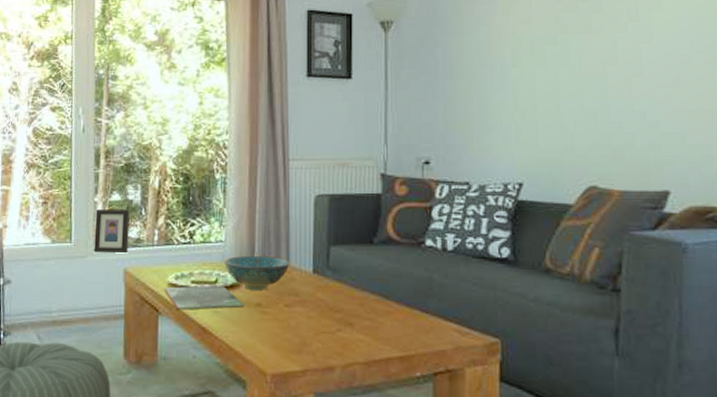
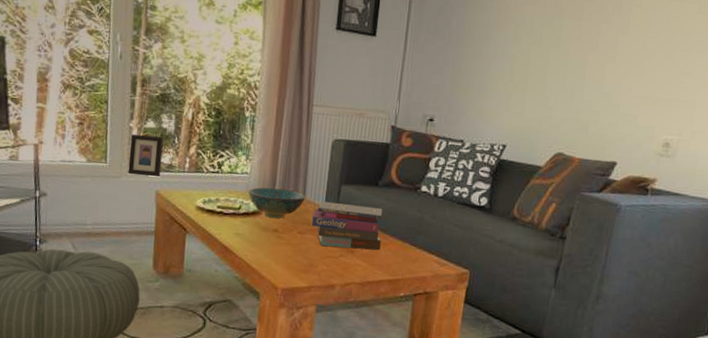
magazine: present [164,285,244,310] -> none [192,210,263,232]
books: none [300,266,385,321] -> present [312,201,383,251]

